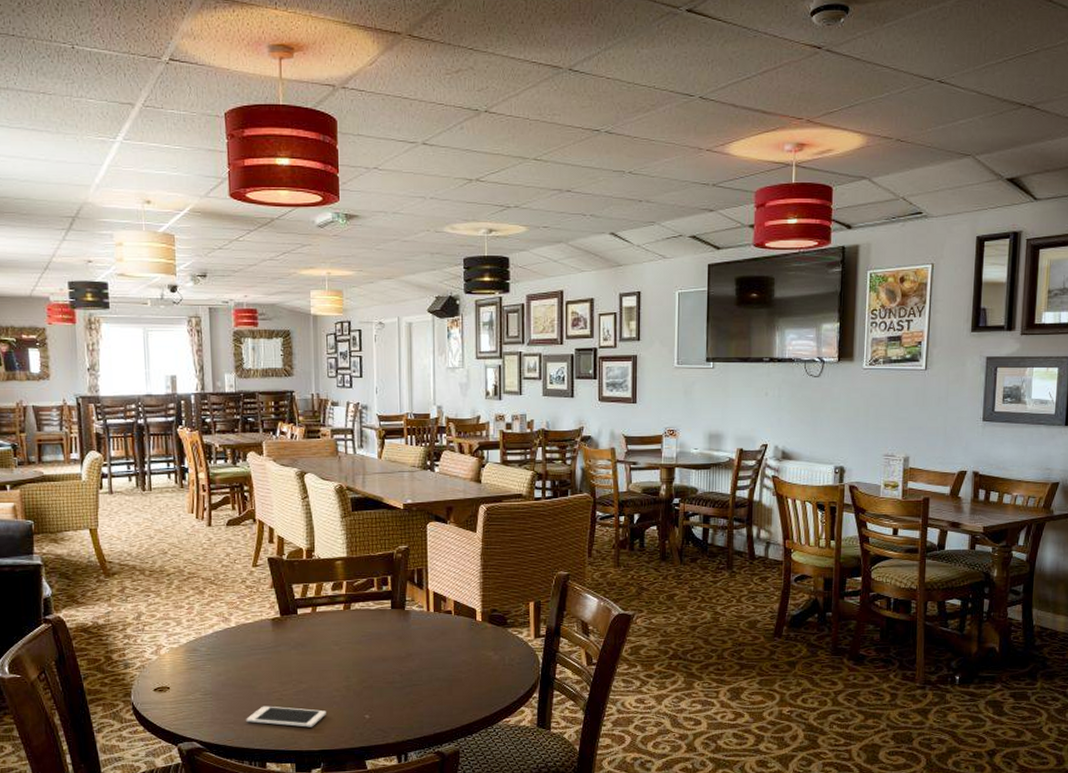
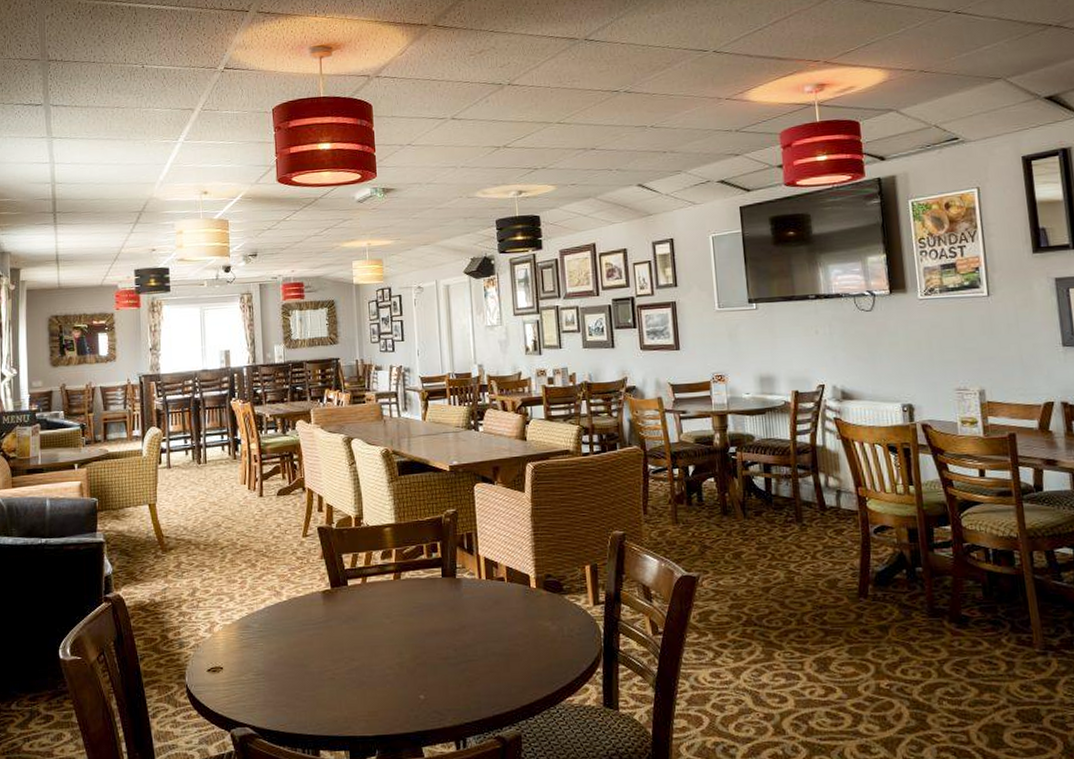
cell phone: present [246,706,326,727] -> none [298,686,380,710]

